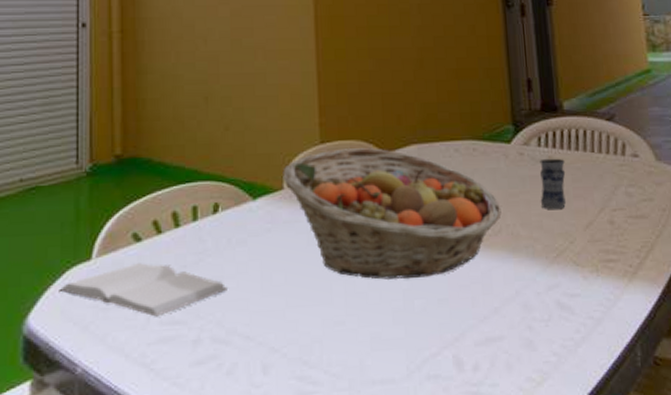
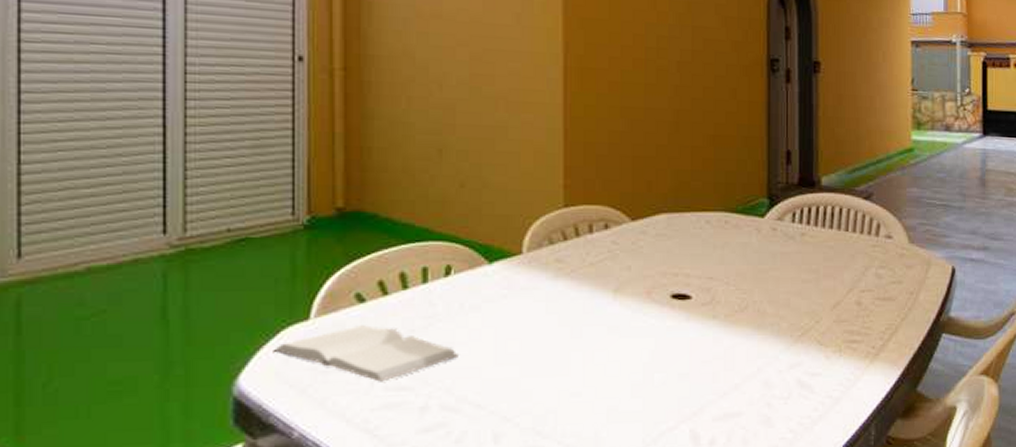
fruit basket: present [283,148,502,280] -> none [522,214,749,353]
jar: present [539,158,566,210] -> none [789,235,818,289]

